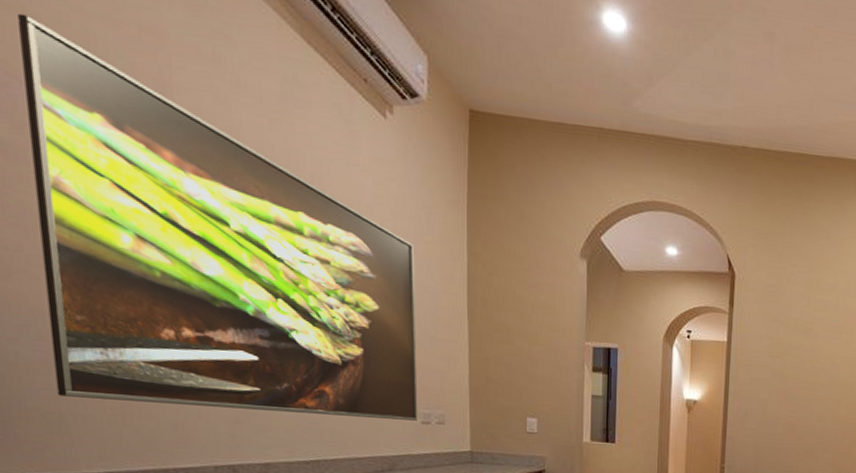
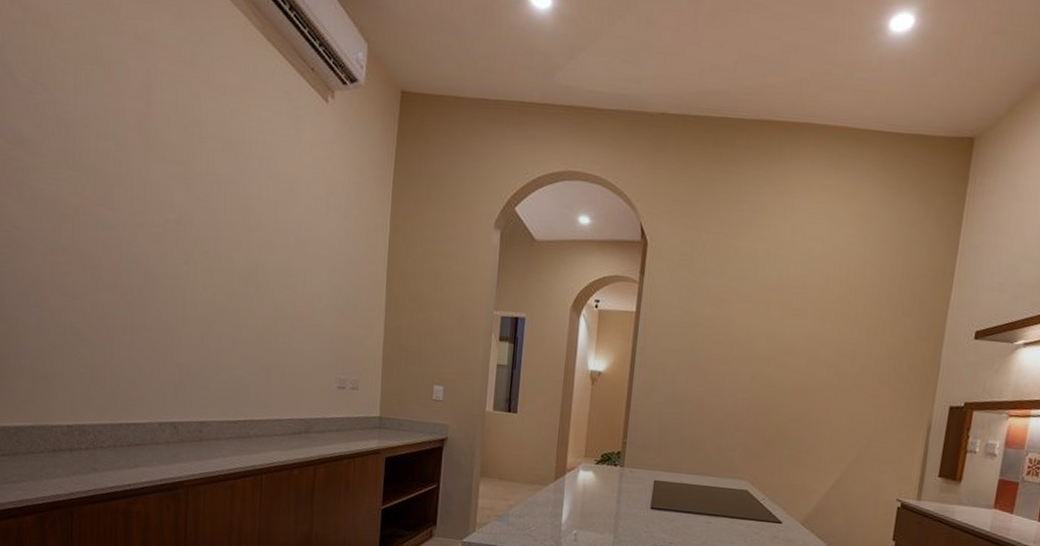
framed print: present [17,13,418,421] -> none [44,31,343,386]

